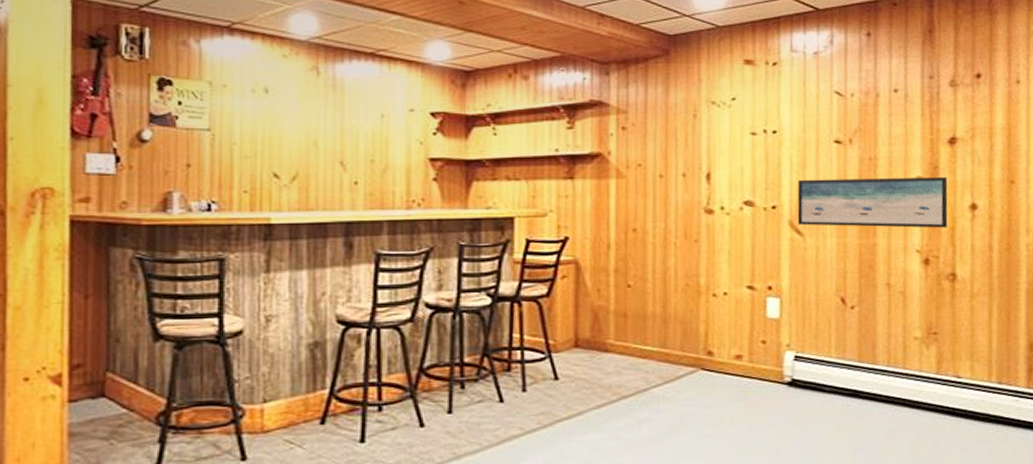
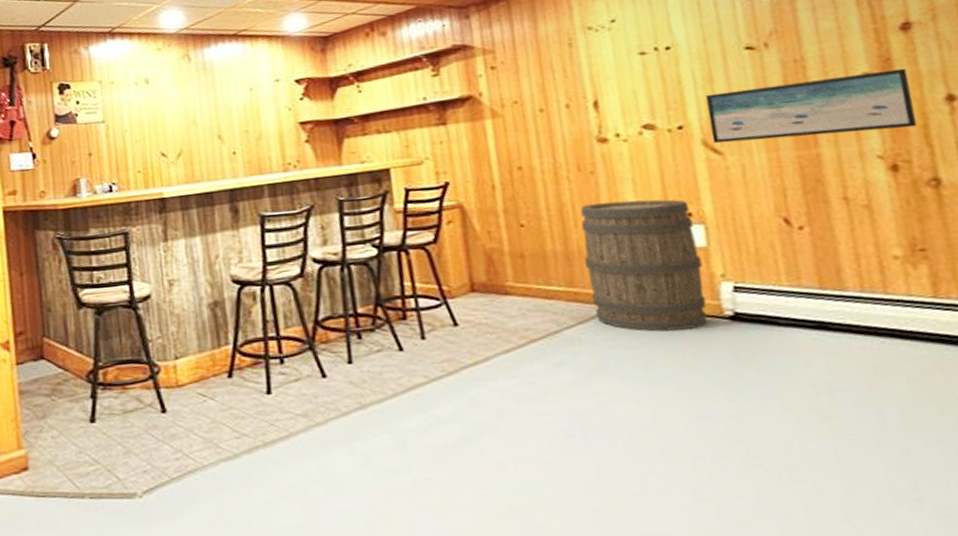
wooden barrel: none [679,270,774,393] -> present [580,199,708,332]

